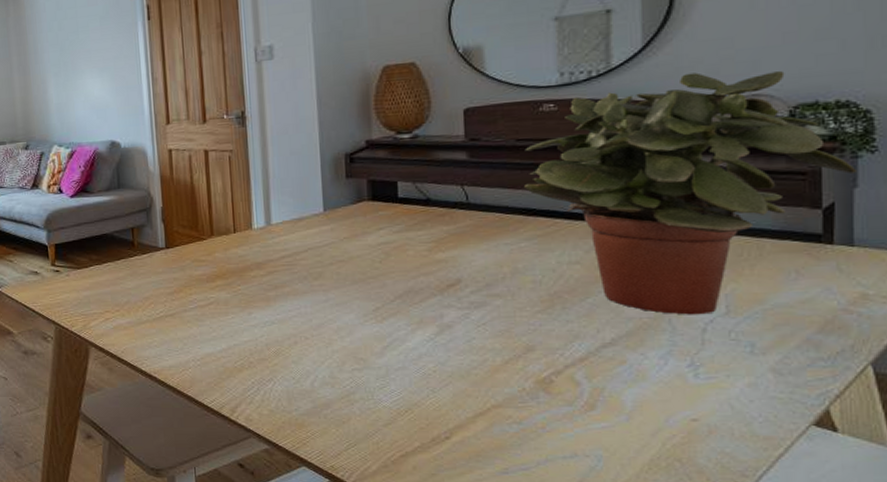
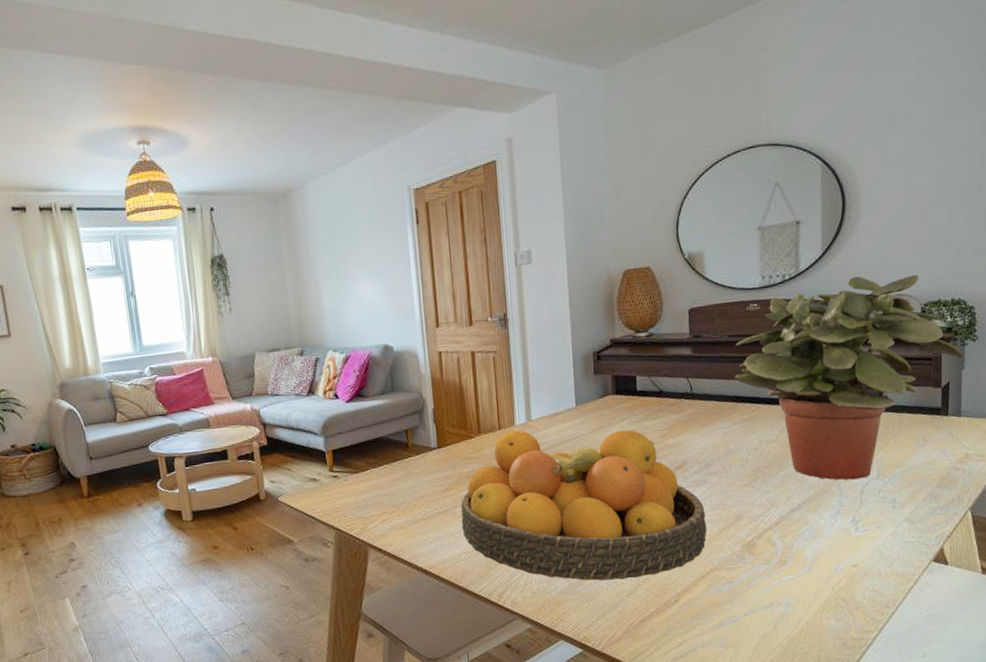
fruit bowl: none [190,234,488,407] -> present [461,429,707,581]

